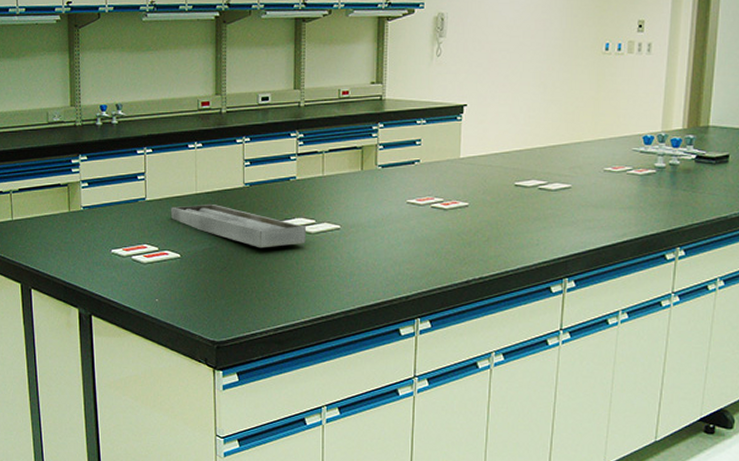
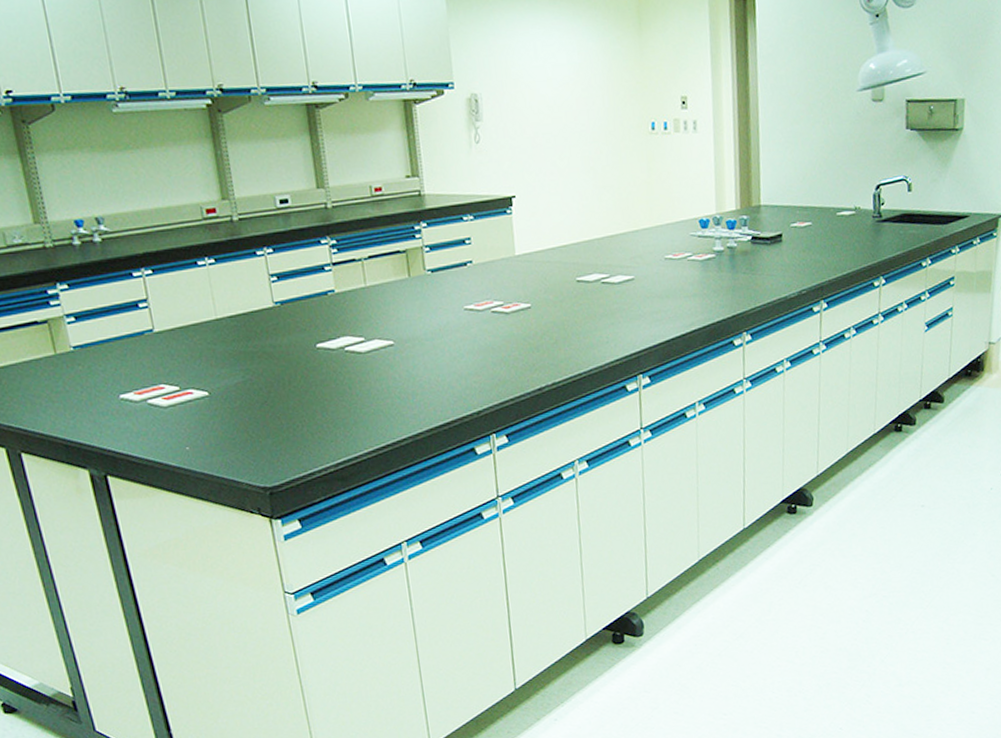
tray: present [170,203,307,248] -> none [186,329,357,376]

